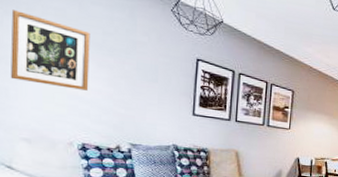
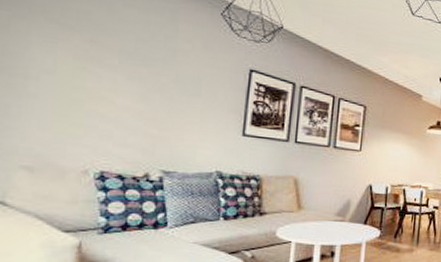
wall art: present [10,10,90,91] -> none [13,12,120,107]

